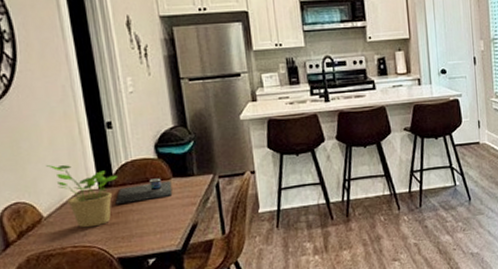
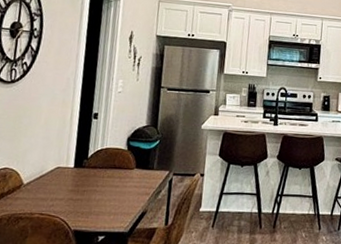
potted plant: present [46,164,117,228] -> none [37,140,91,200]
place setting: present [115,178,173,204] -> none [84,166,134,184]

